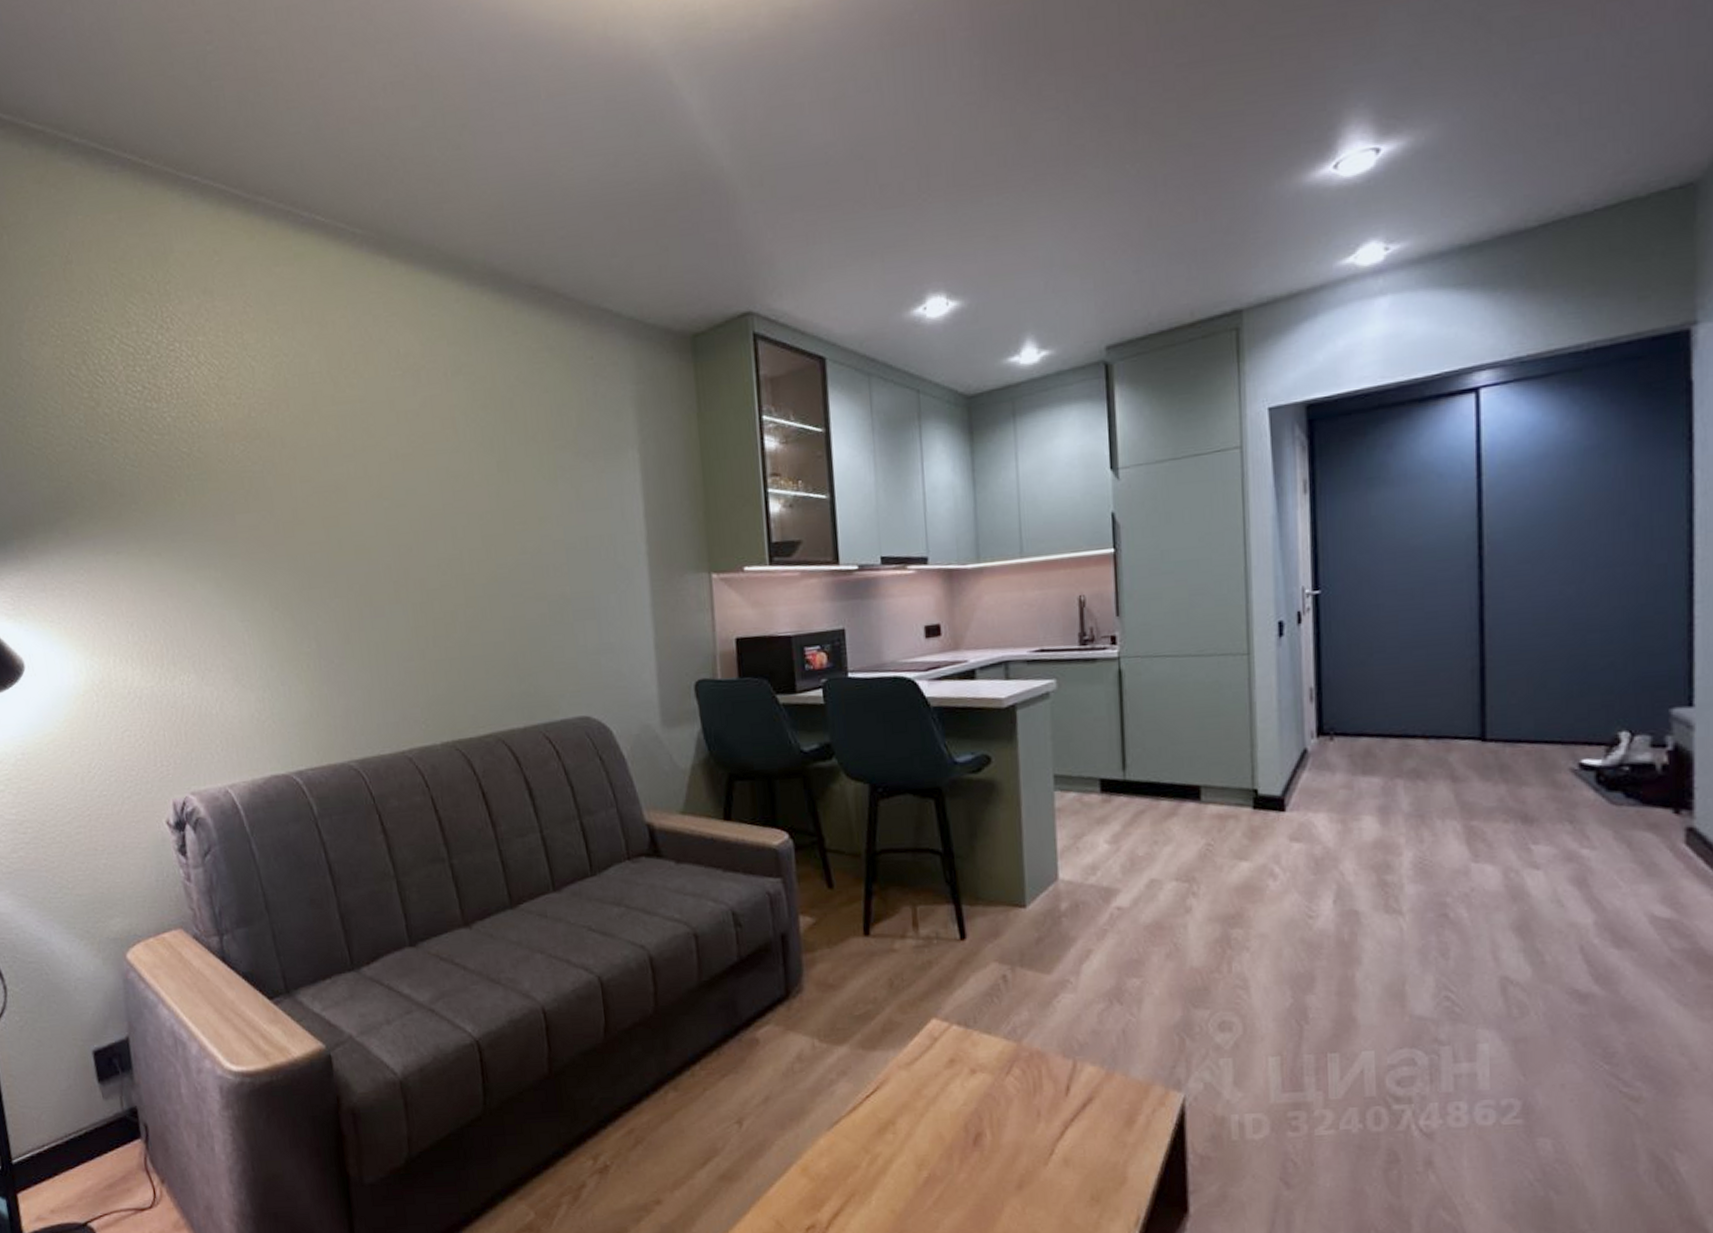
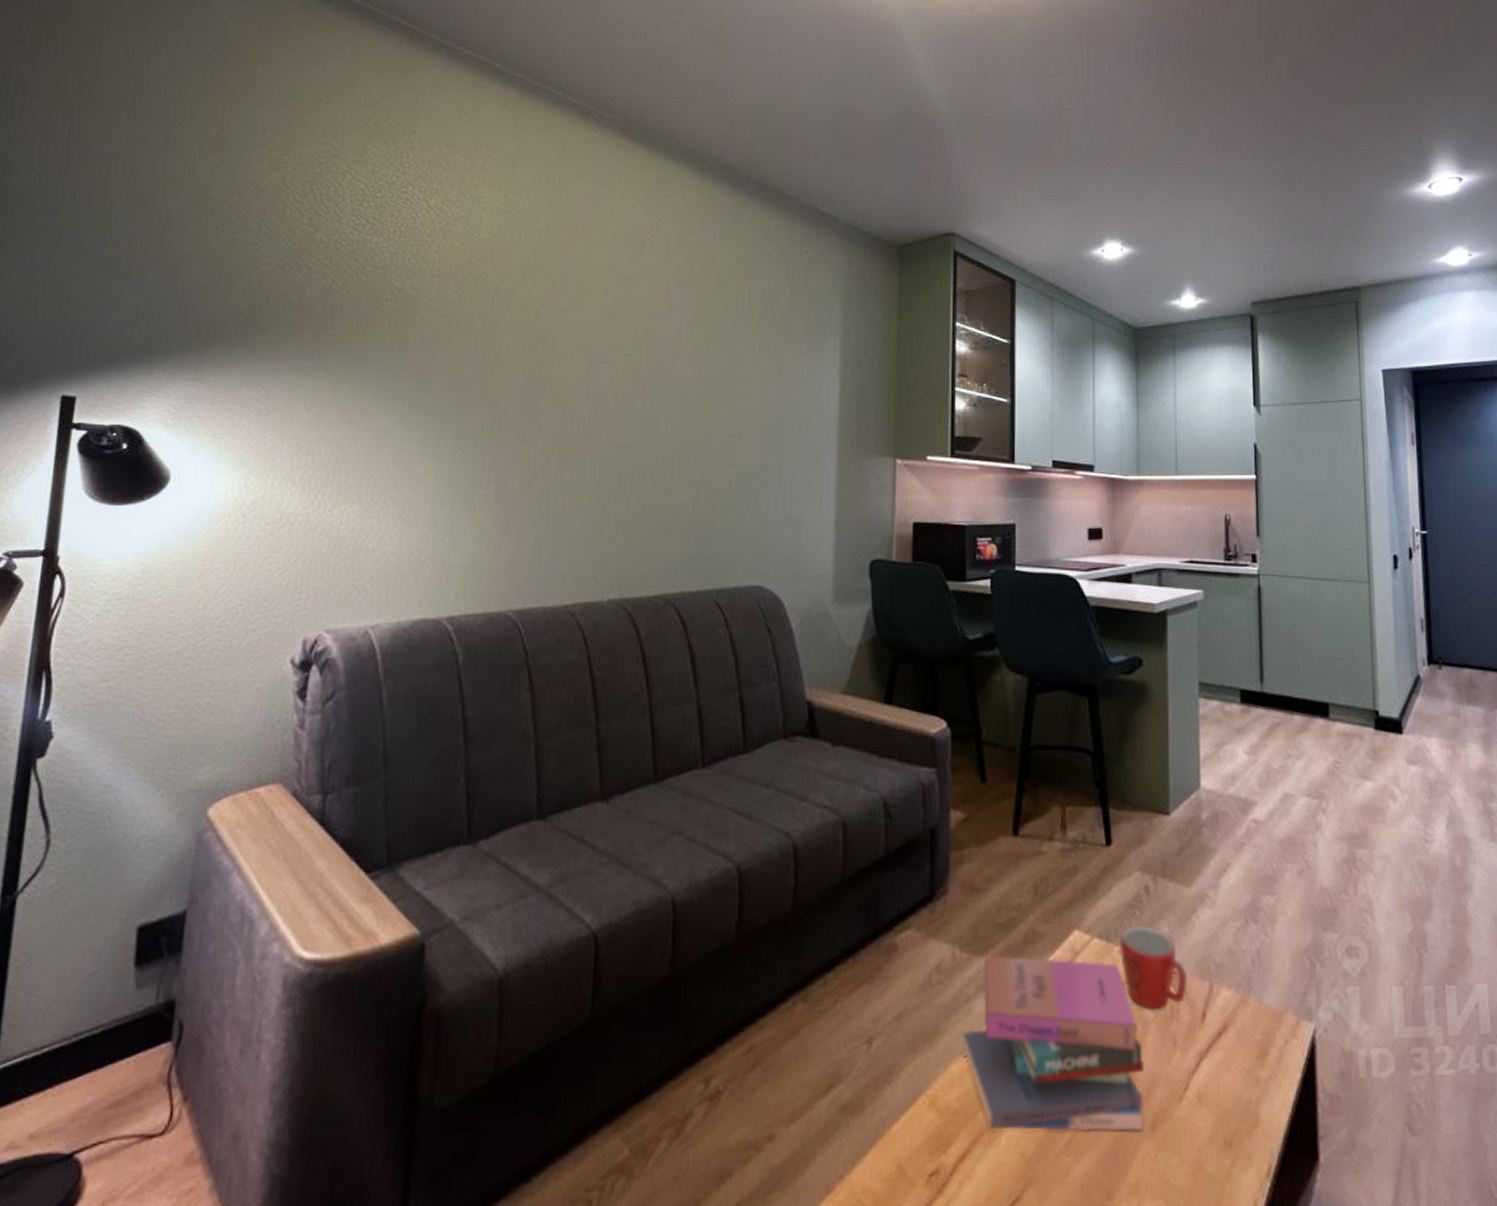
books: none [826,1044,1010,1192] -> present [961,955,1144,1132]
mug: none [977,1010,1049,1087] -> present [1118,924,1187,1010]

